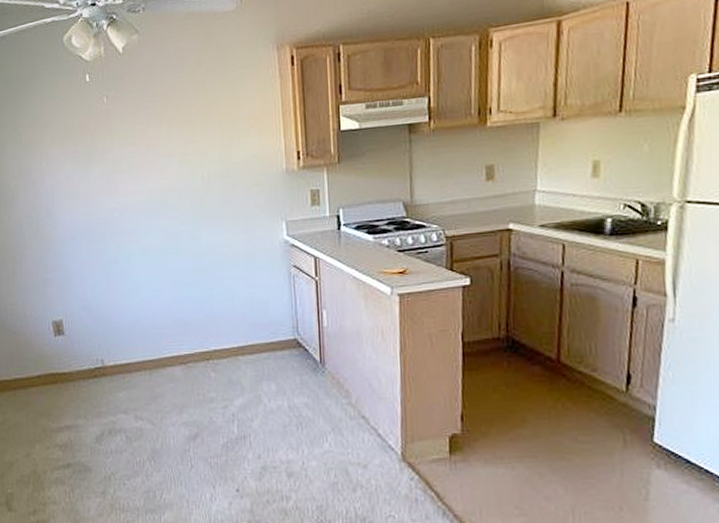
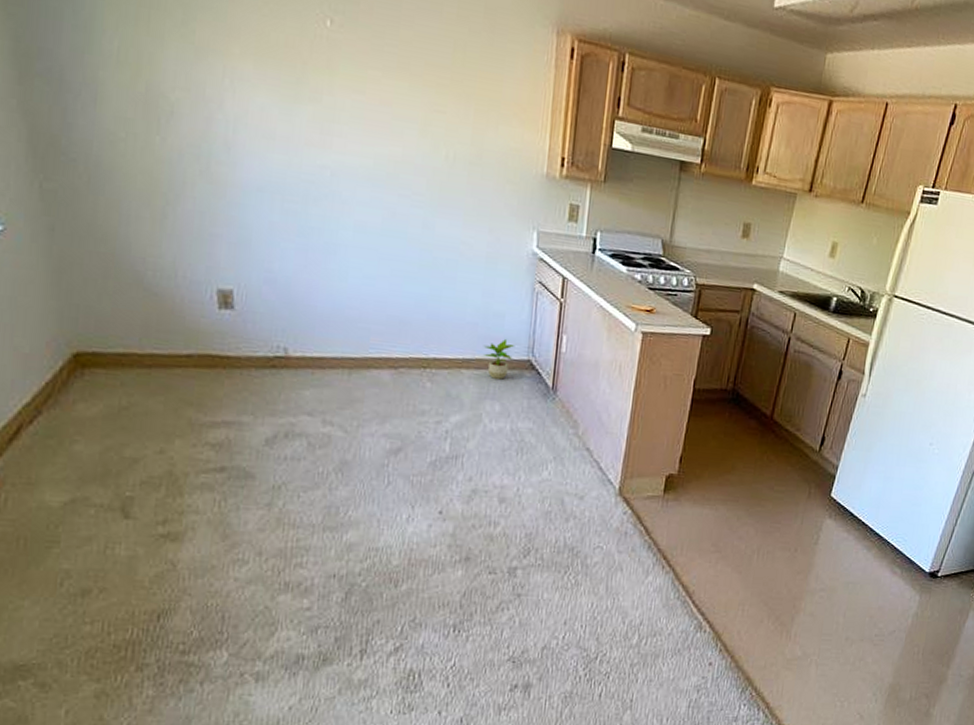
potted plant: none [253,322,281,361] -> present [483,338,515,380]

